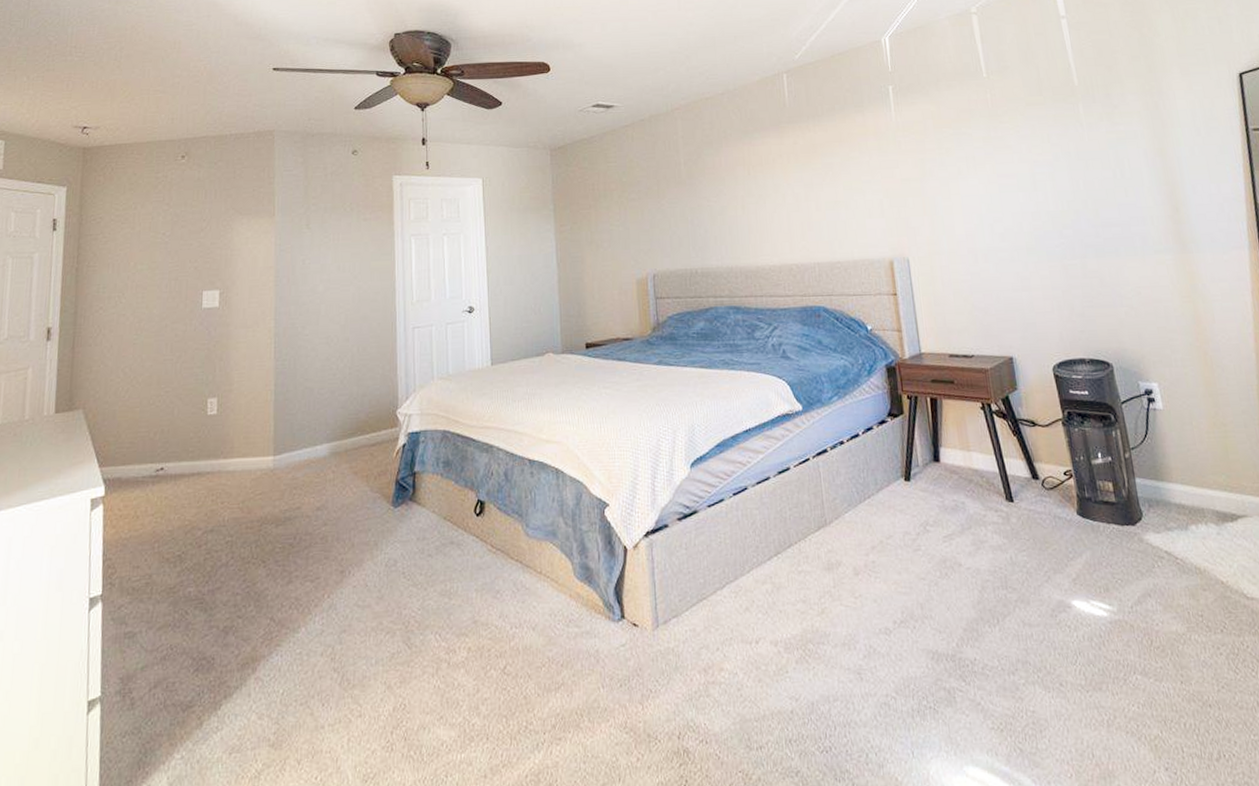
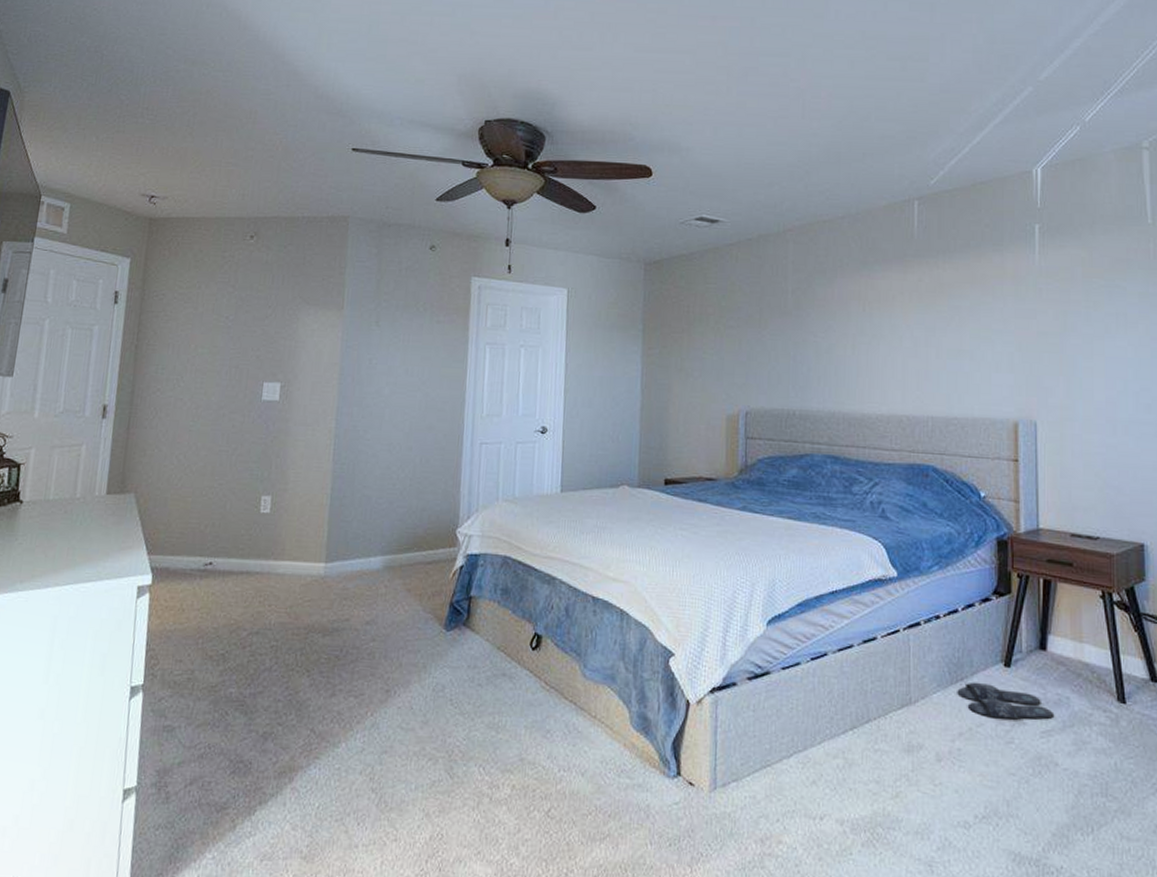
slippers: none [866,498,954,530] -> present [957,682,1055,720]

